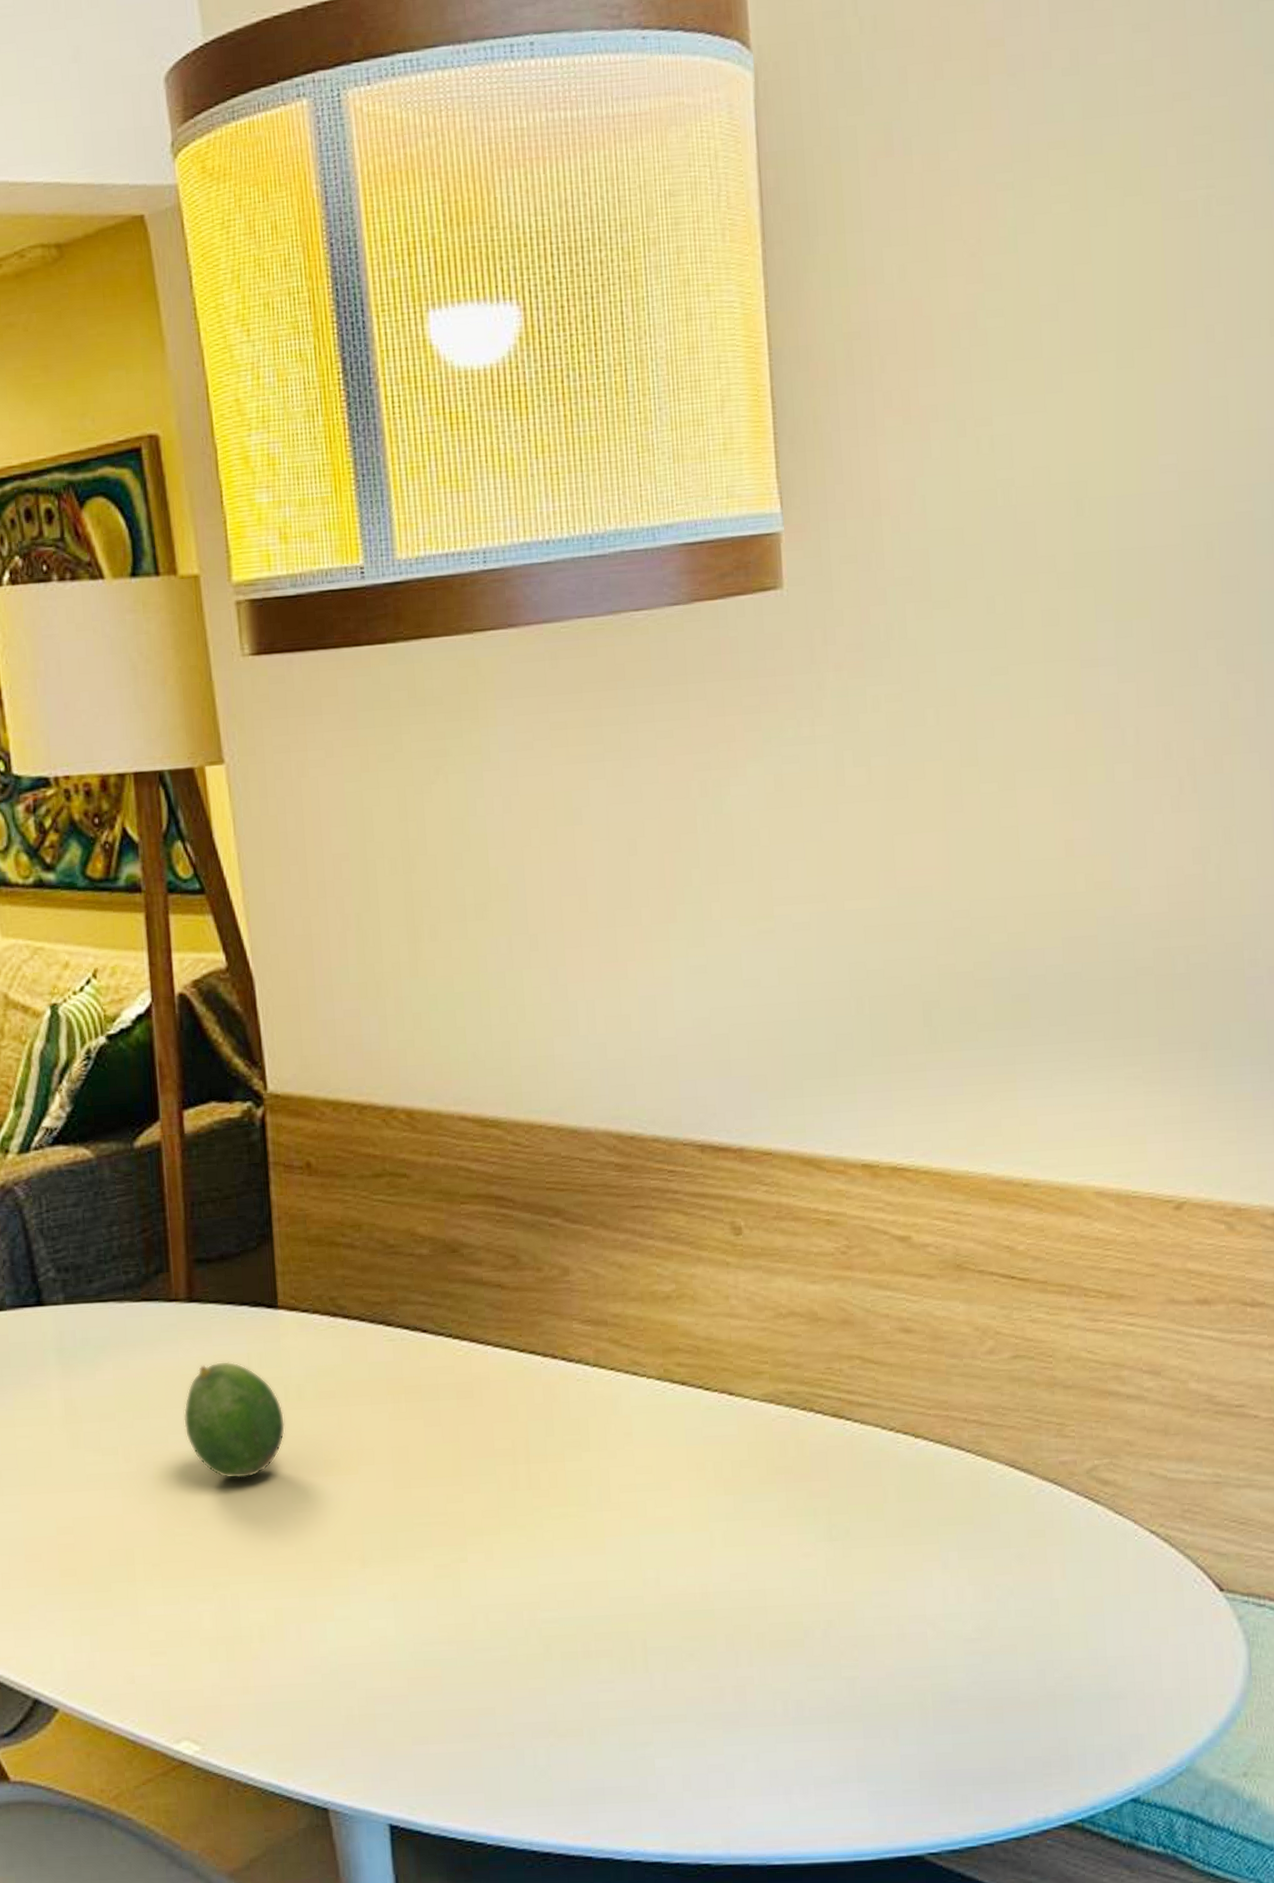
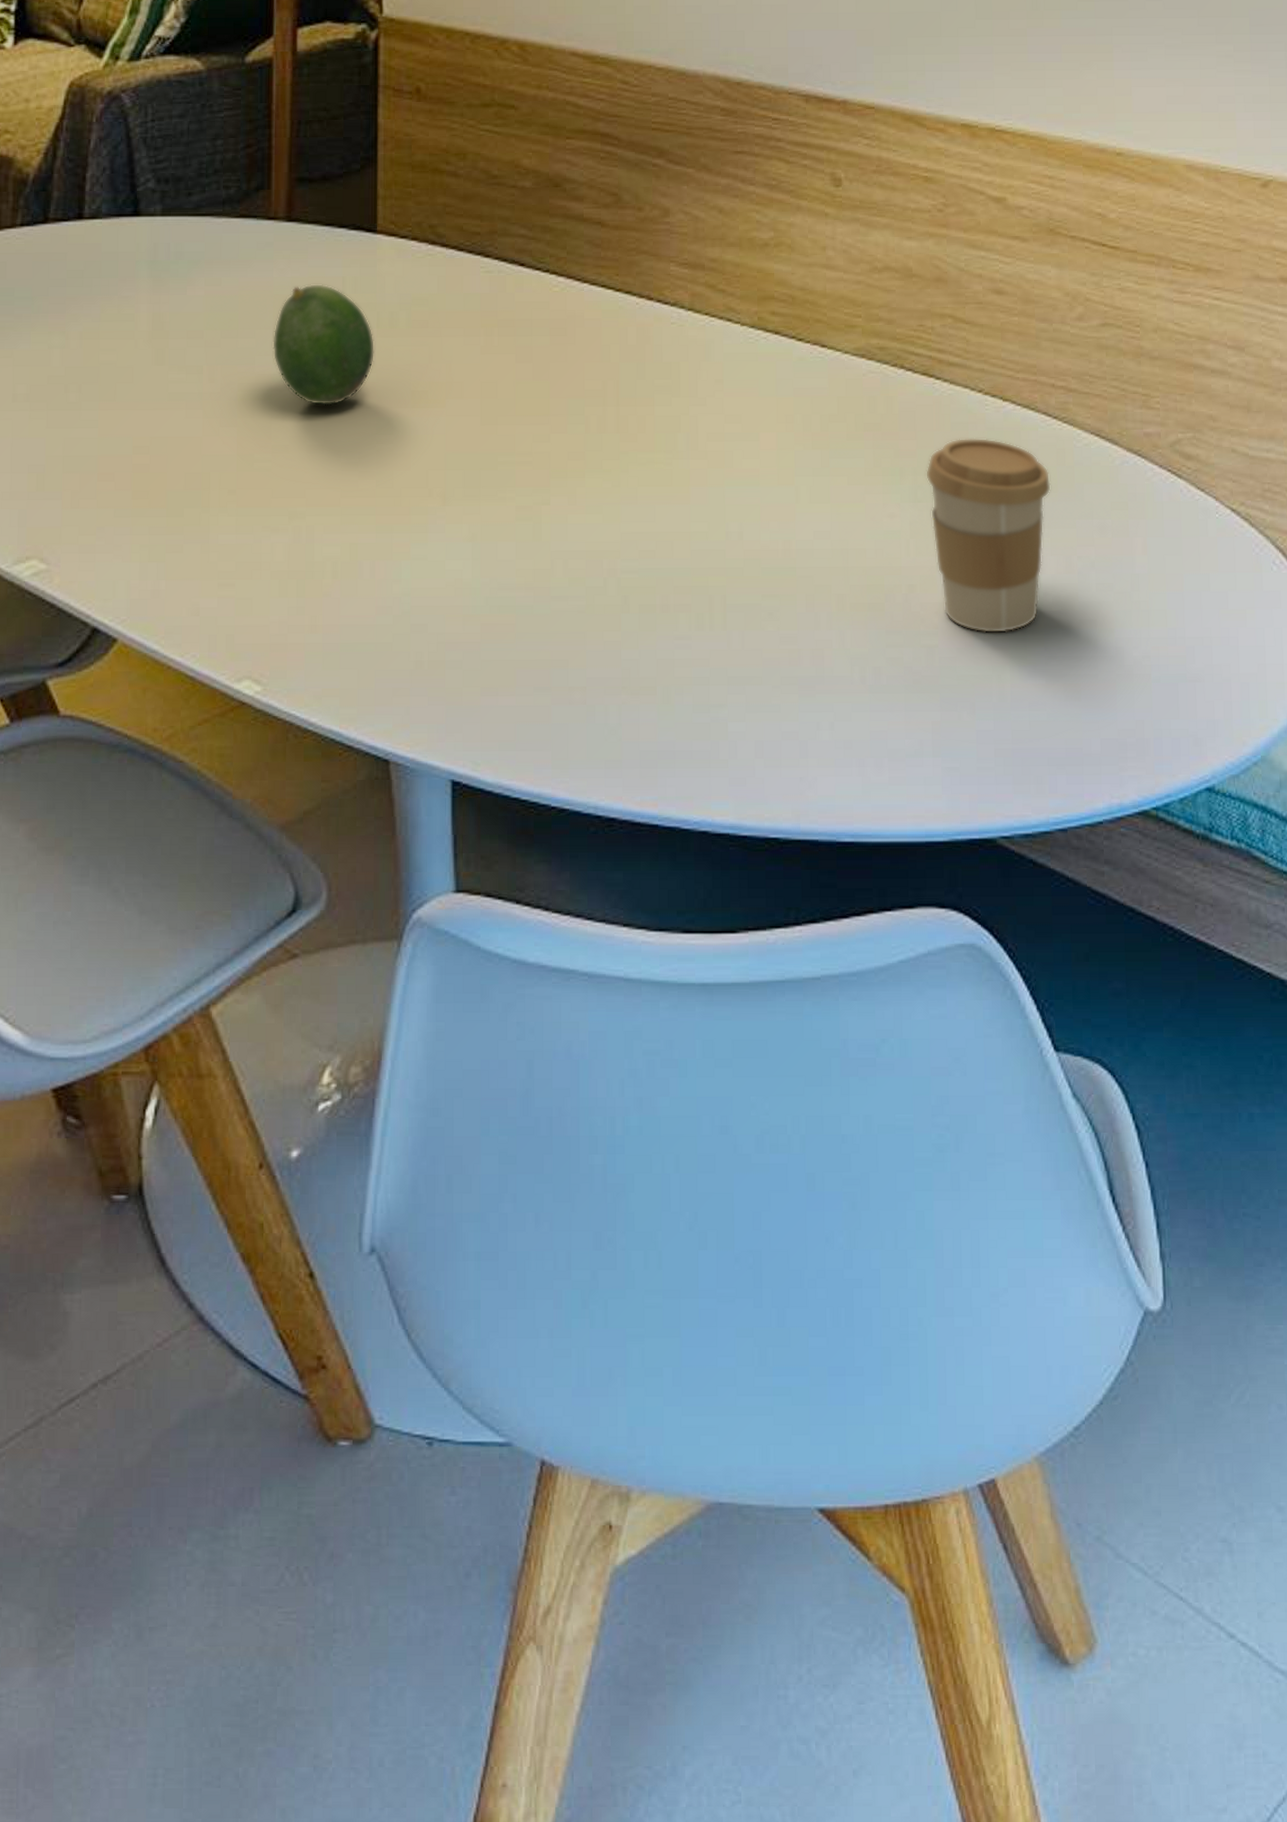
coffee cup: none [840,1474,967,1663] -> present [926,437,1051,634]

